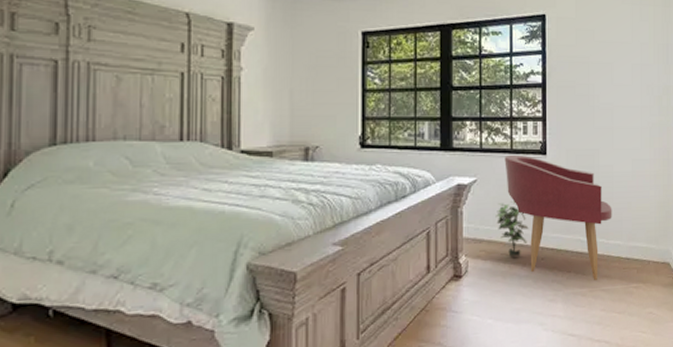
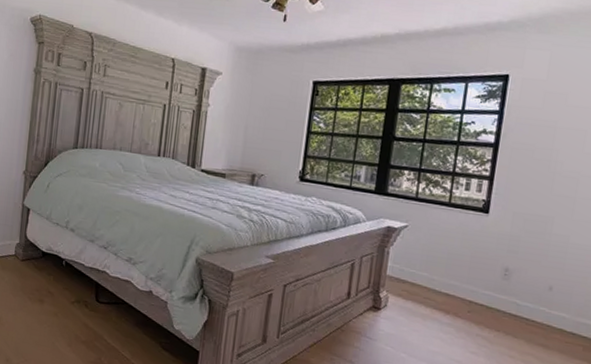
potted plant: present [495,201,529,257] -> none [423,251,458,304]
armchair: present [504,155,612,280] -> none [439,208,562,346]

